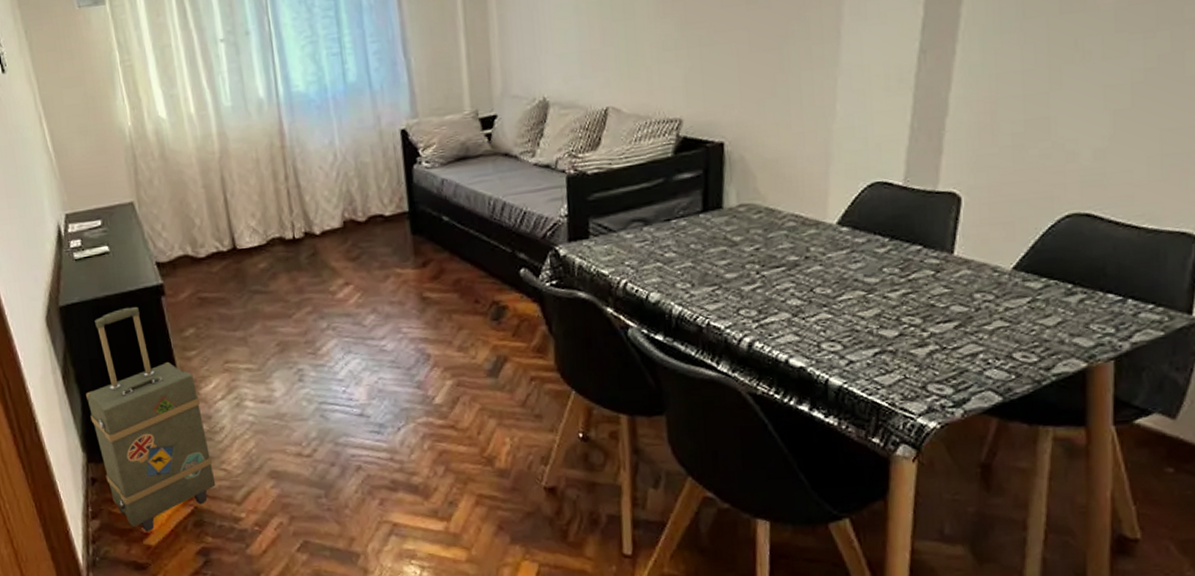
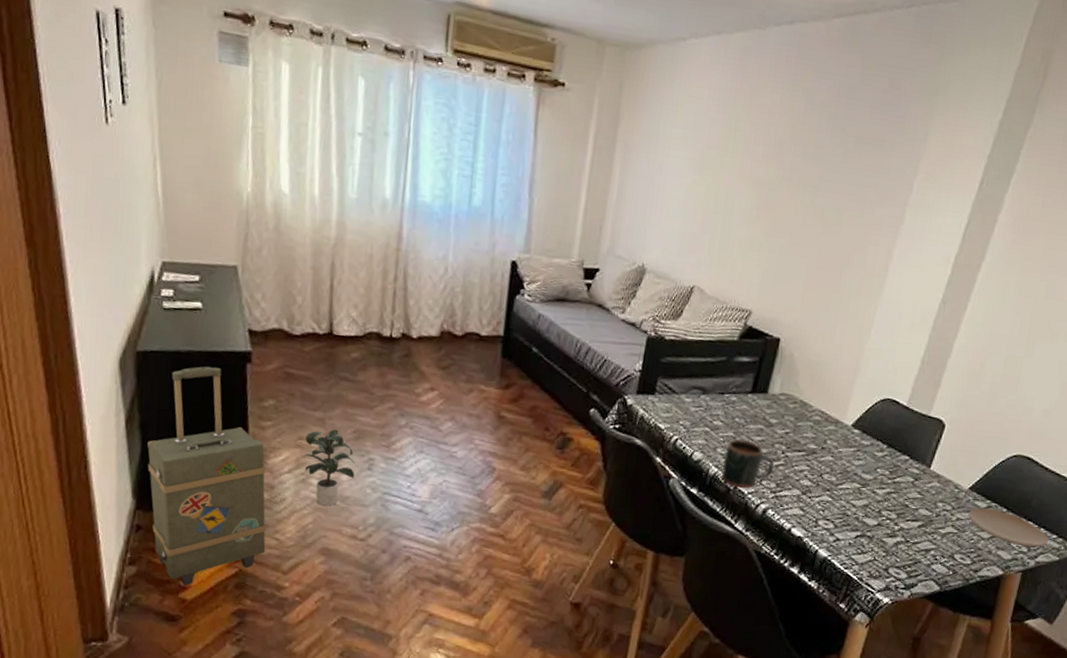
potted plant: none [231,345,288,427] -> present [304,429,356,506]
mug: none [686,267,751,325] -> present [721,439,775,488]
plate: none [1020,287,1144,327] -> present [968,508,1049,548]

